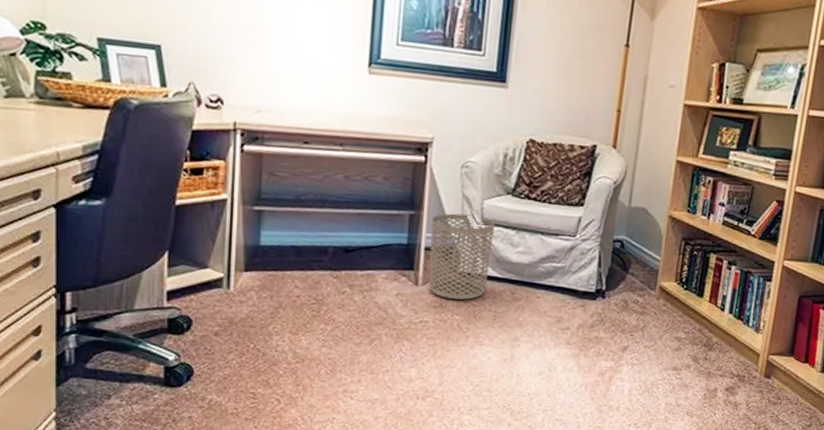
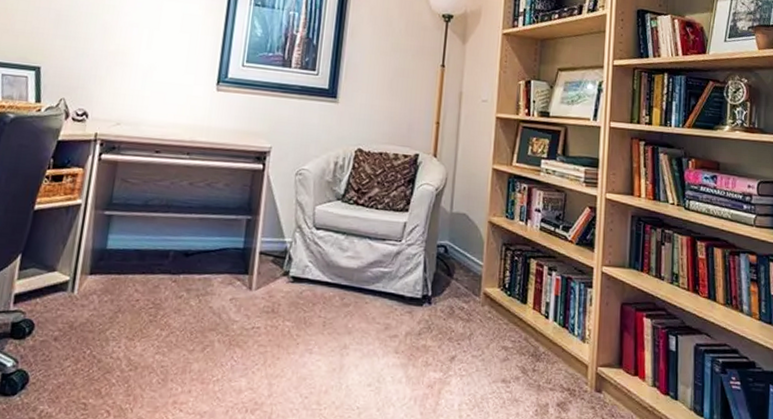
waste bin: present [429,213,495,300] -> none [262,218,325,305]

